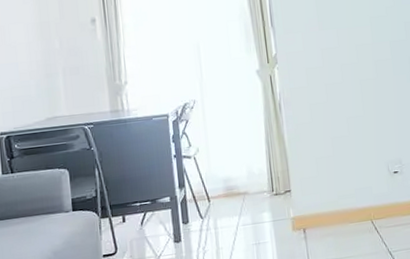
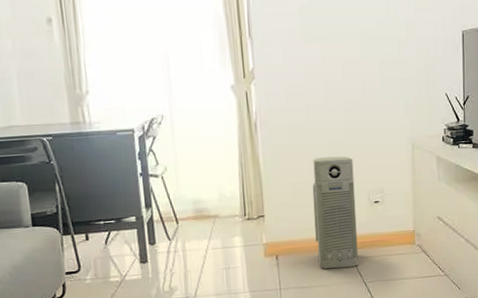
air purifier: none [334,130,383,241] -> present [312,156,359,270]

